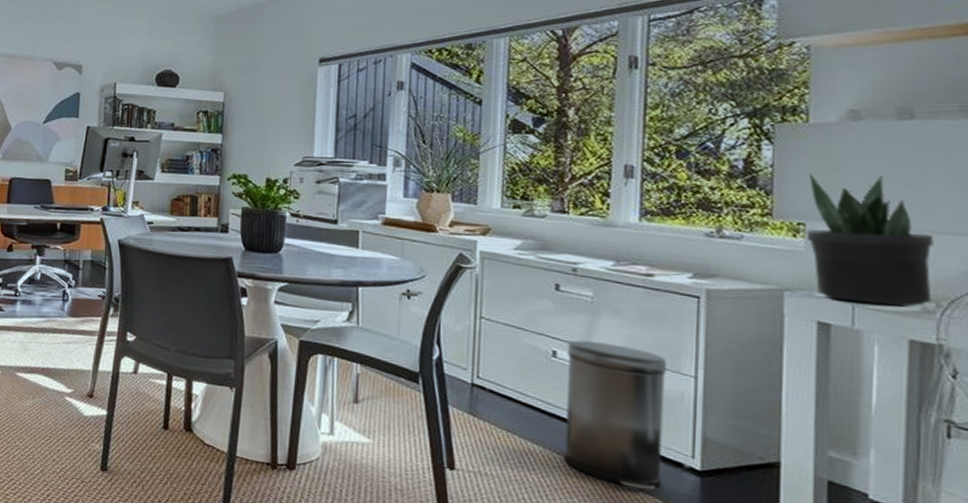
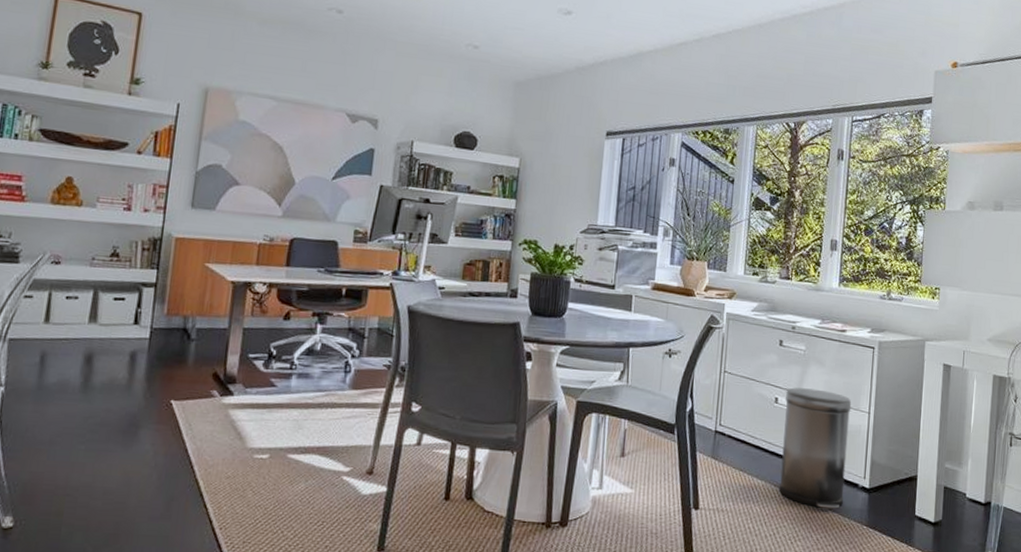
planter: present [806,174,934,307] -> none [940,250,1009,351]

